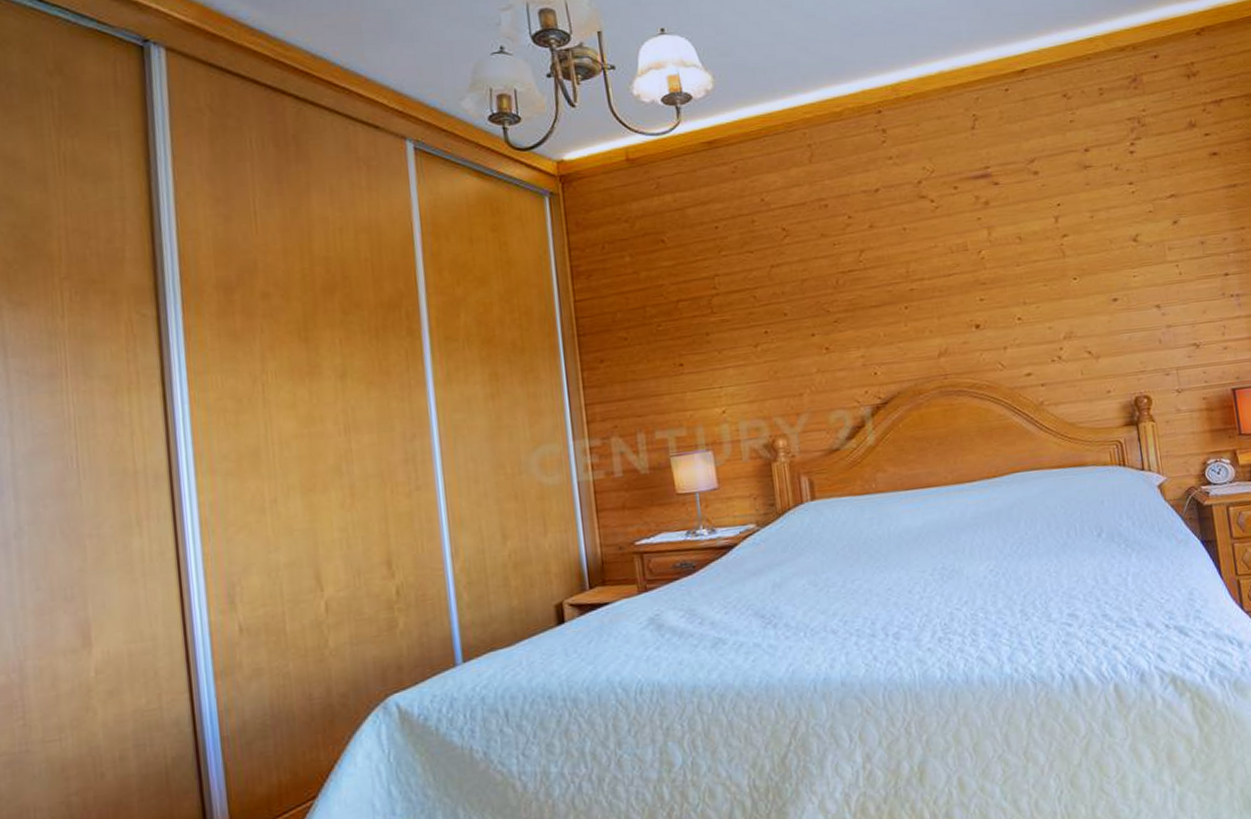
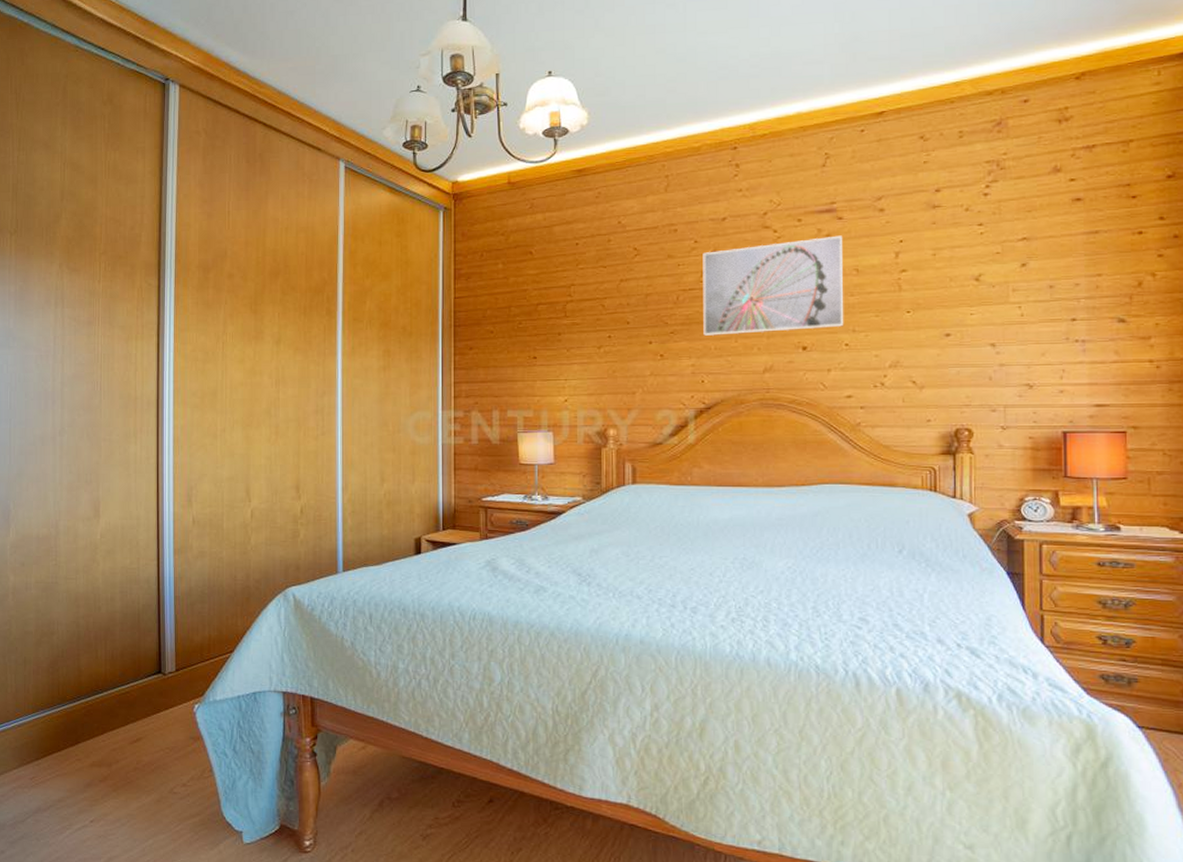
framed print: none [858,202,1013,322] -> present [703,235,843,336]

